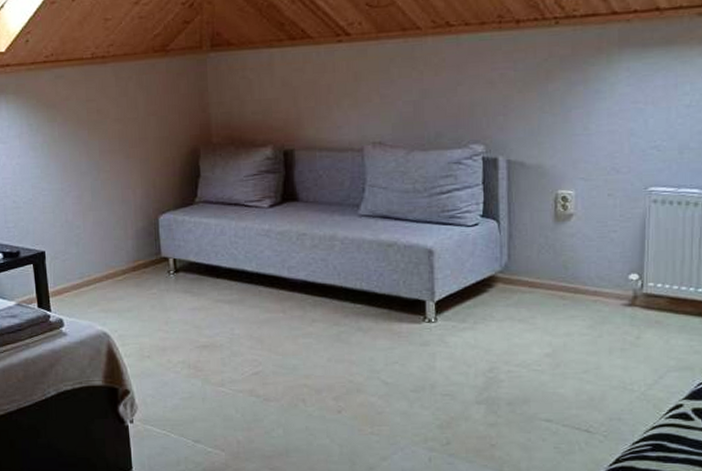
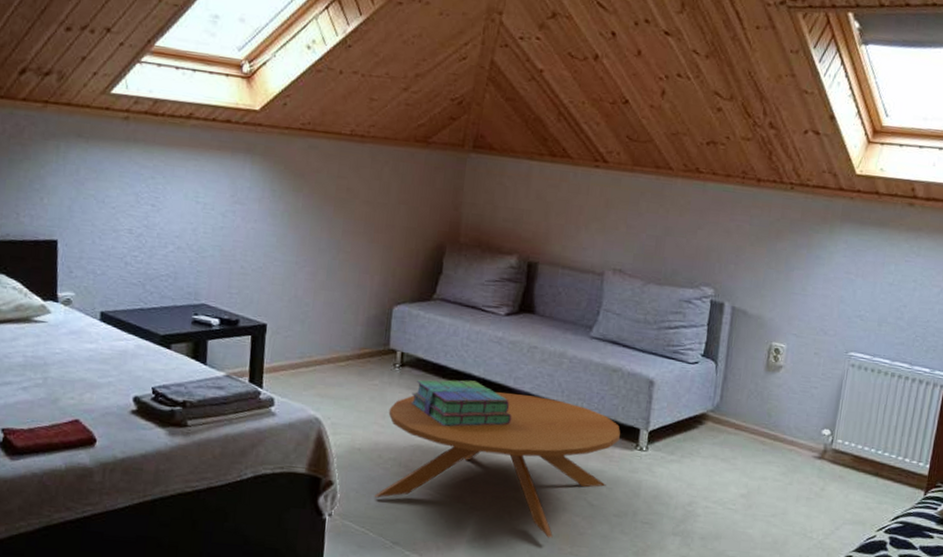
coffee table: none [169,282,405,420] -> present [374,392,620,538]
stack of books: none [189,276,292,325] -> present [411,380,512,427]

